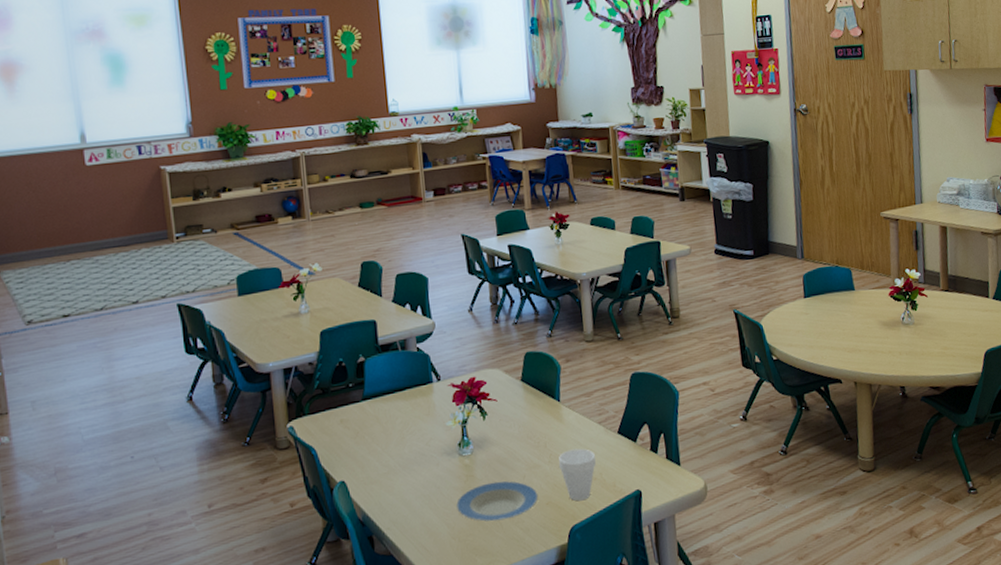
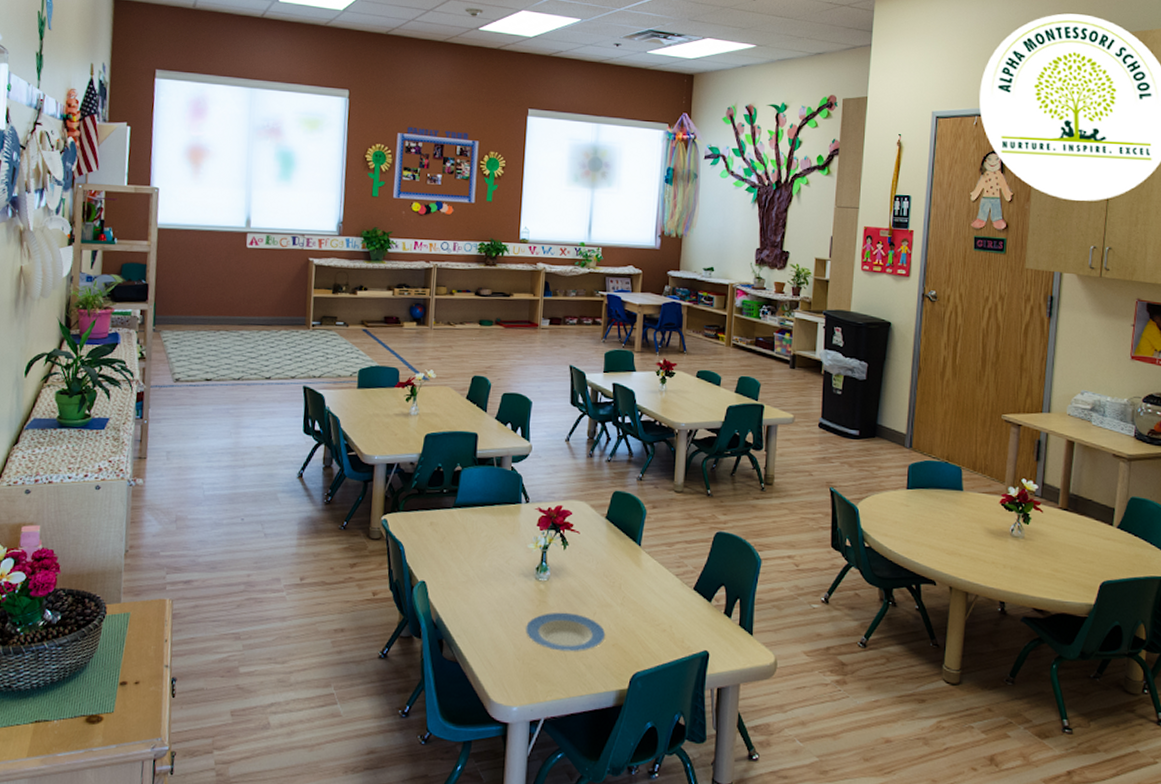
cup: present [558,448,596,501] -> none [630,596,667,650]

